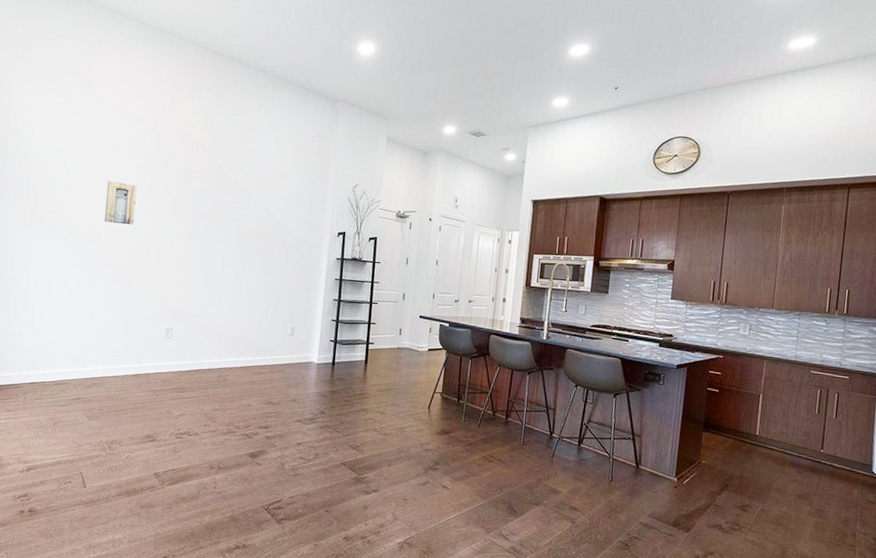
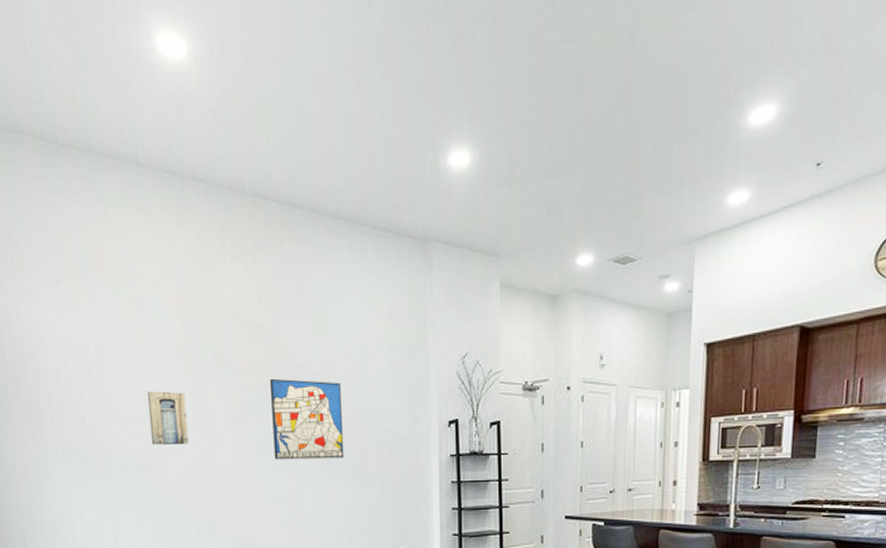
wall art: none [200,183,259,251] -> present [270,378,344,460]

